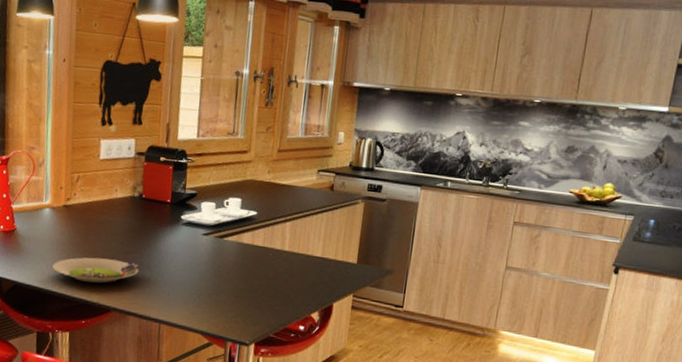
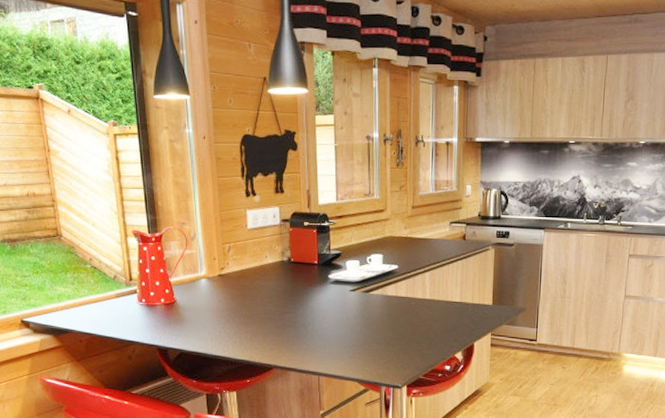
salad plate: present [52,257,140,283] -> none [214,321,295,344]

